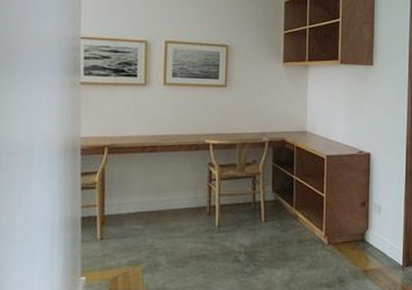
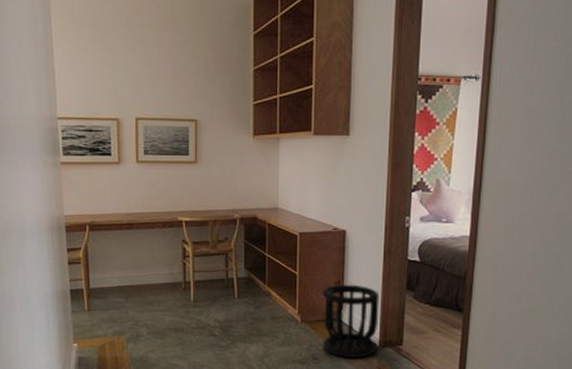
wastebasket: none [348,205,402,278] -> present [322,284,380,358]

